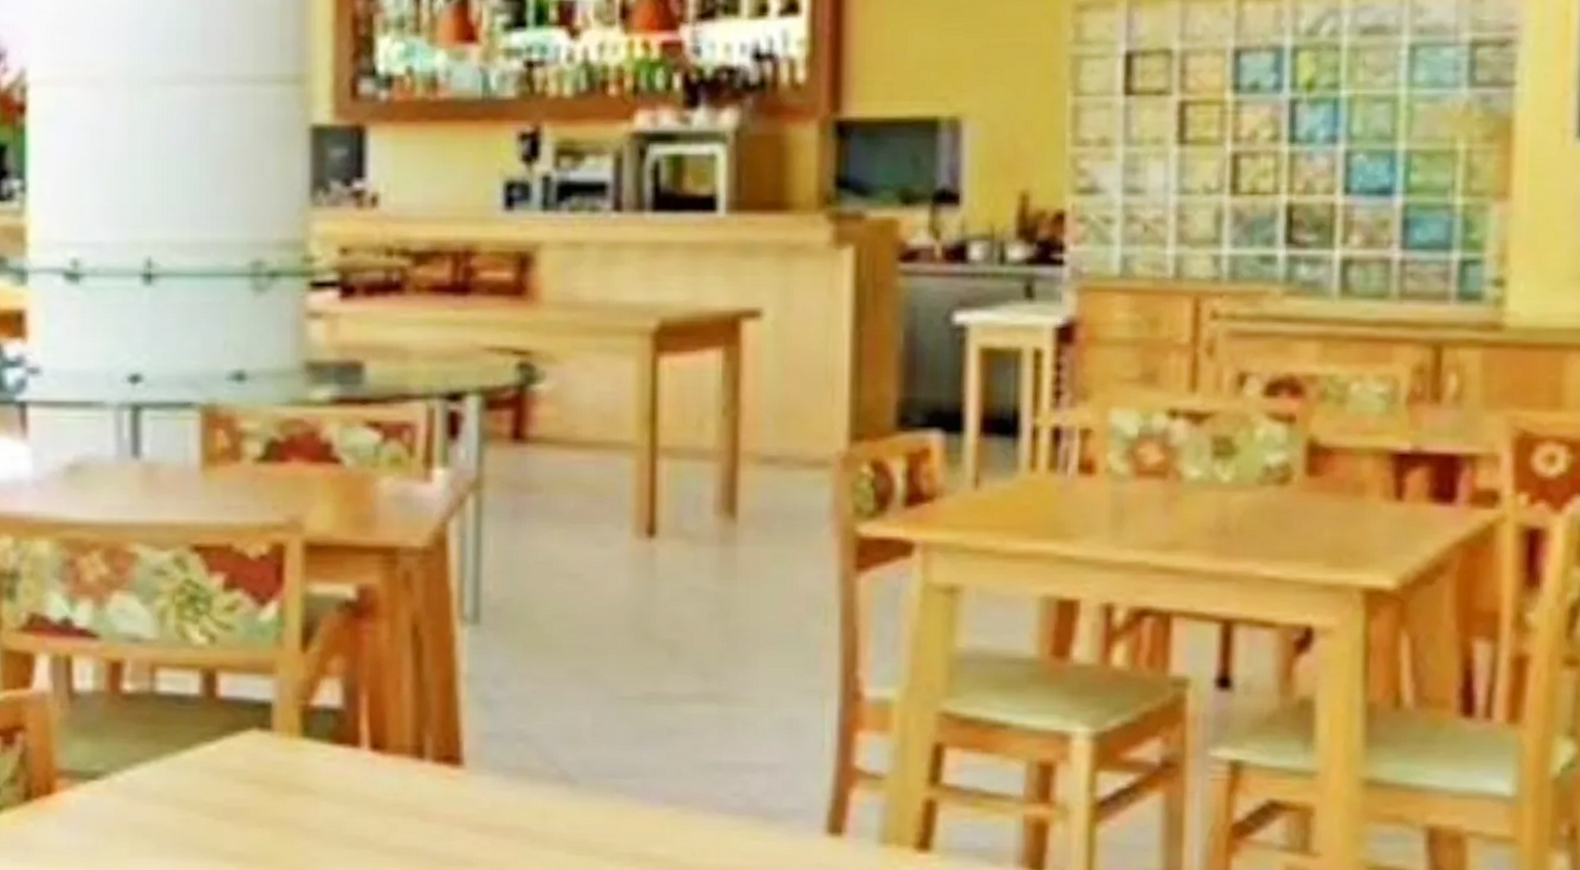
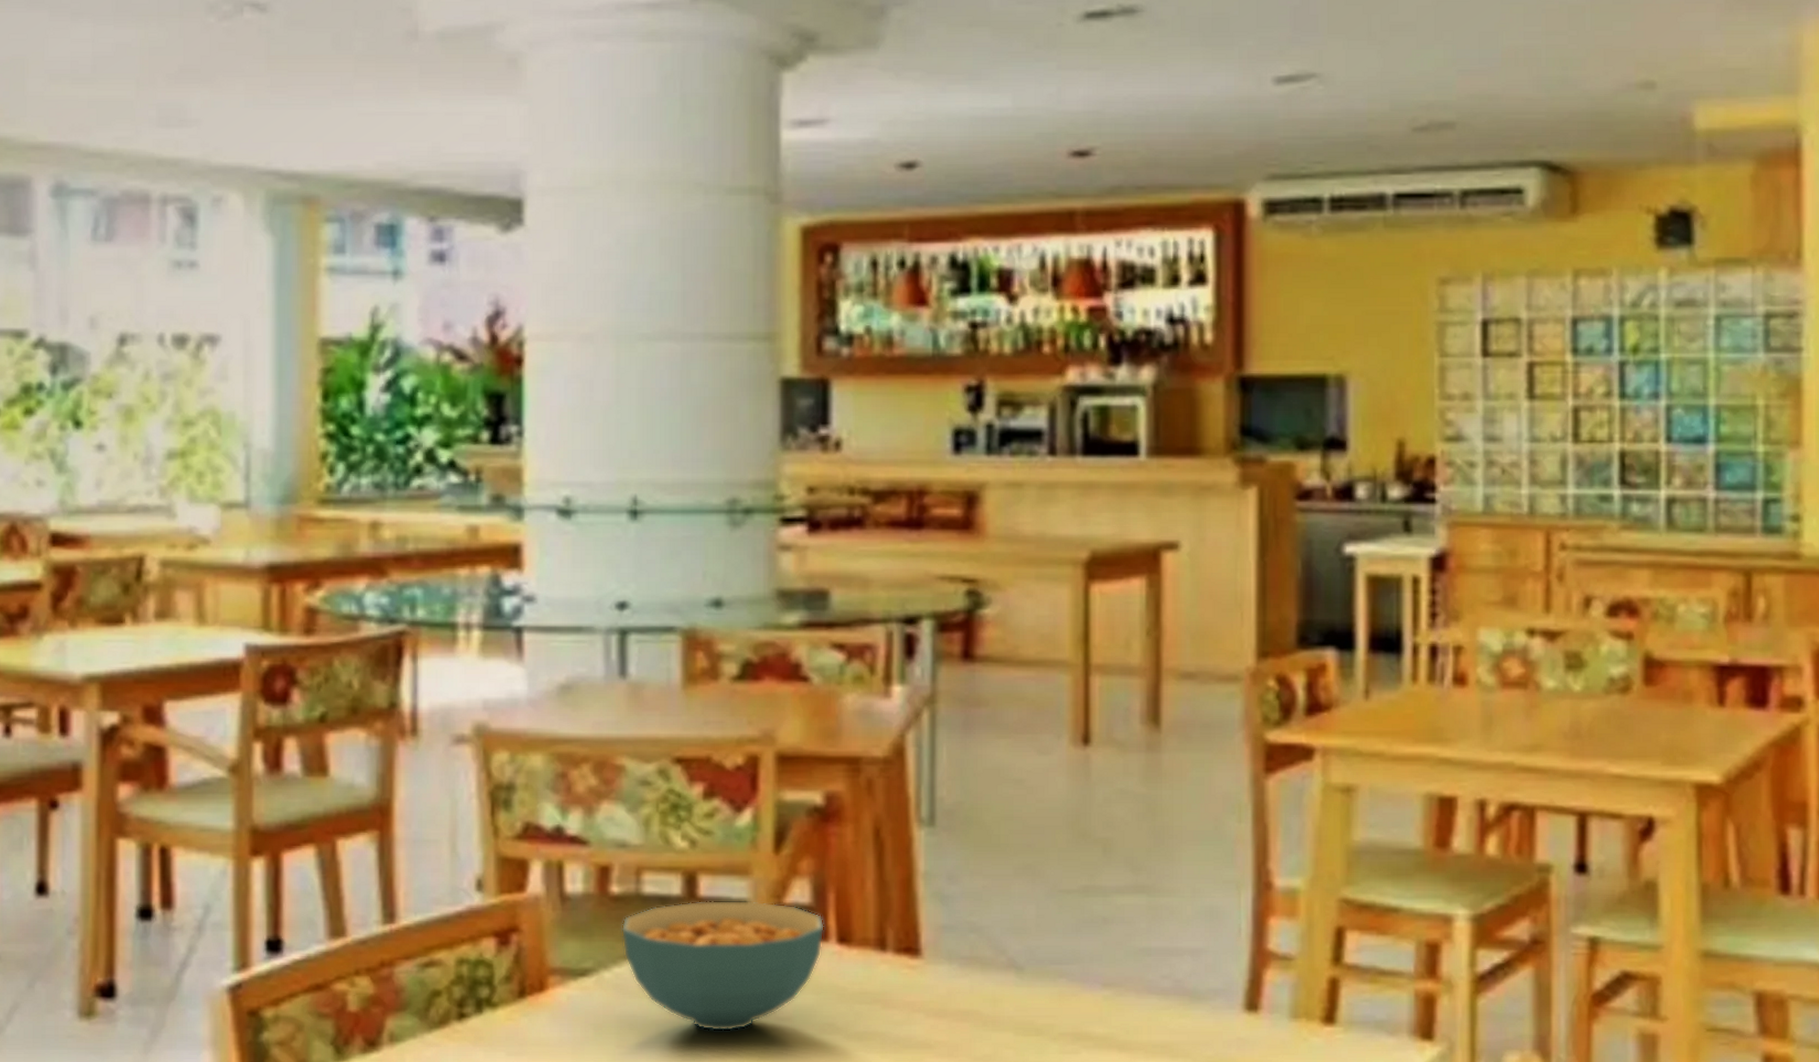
cereal bowl: none [134,700,357,843] -> present [621,900,825,1032]

